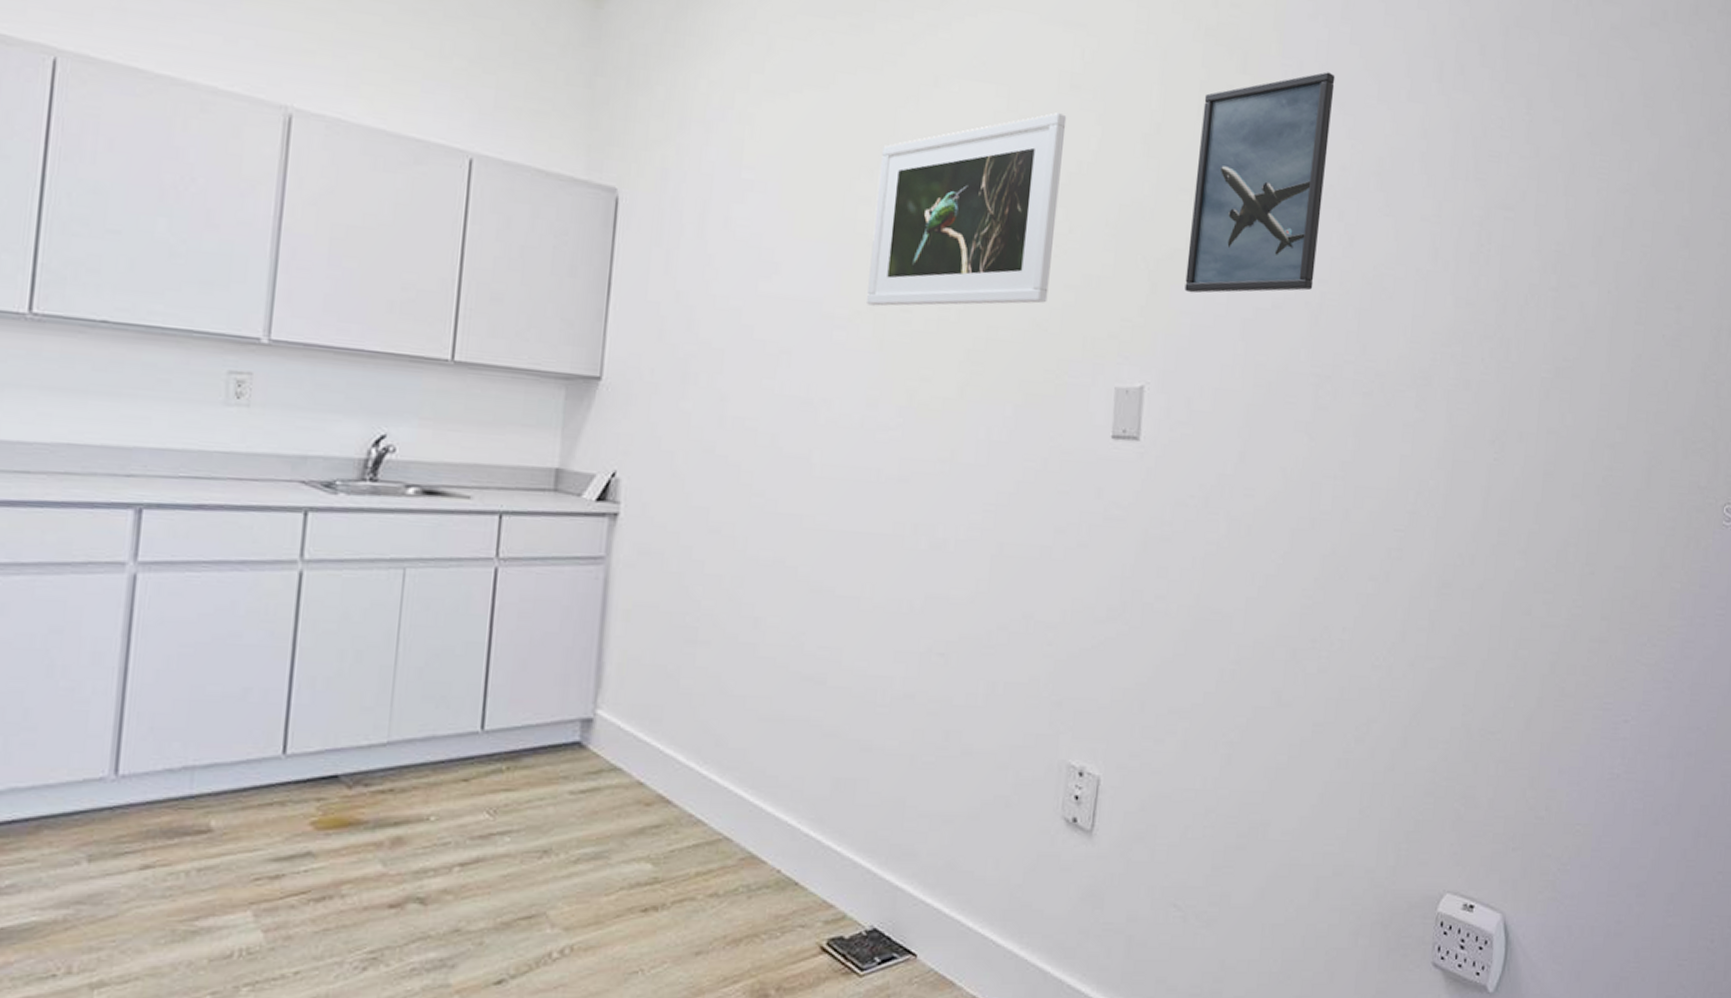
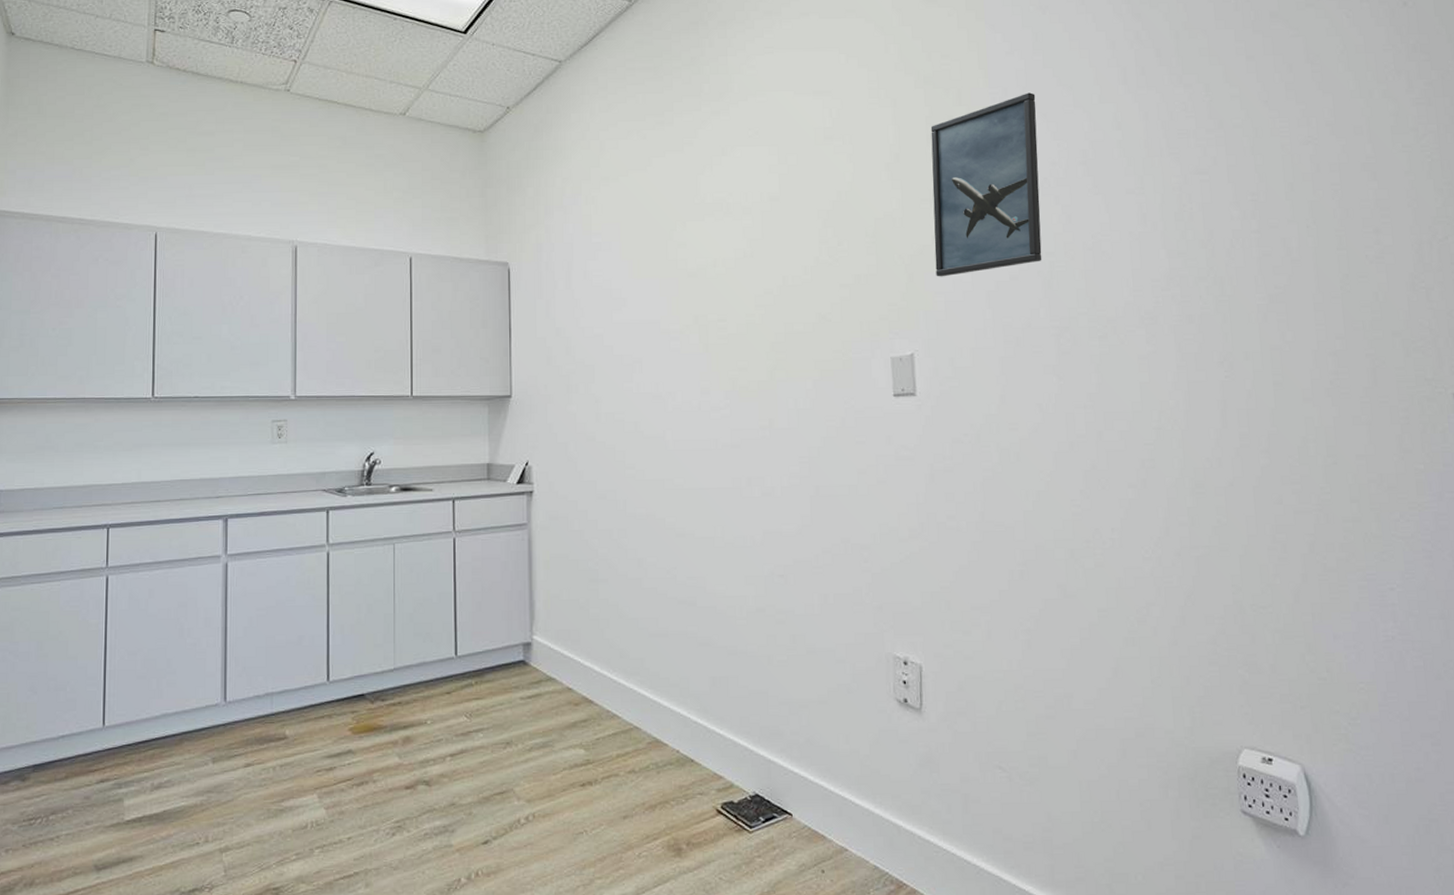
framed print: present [865,113,1067,307] -> none [690,159,828,320]

